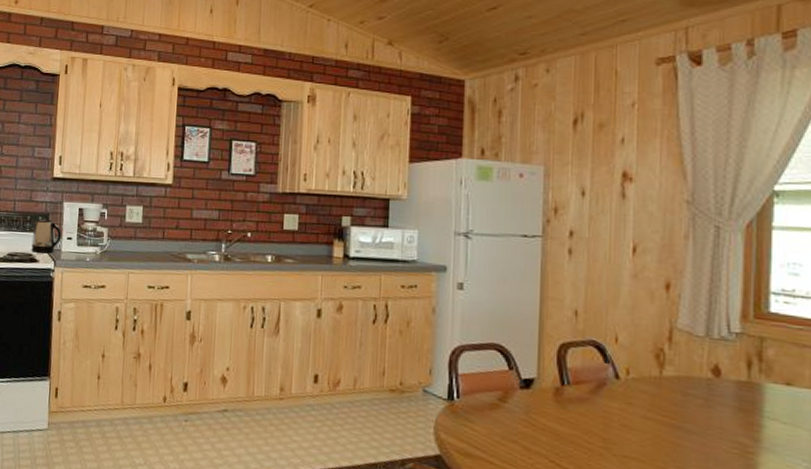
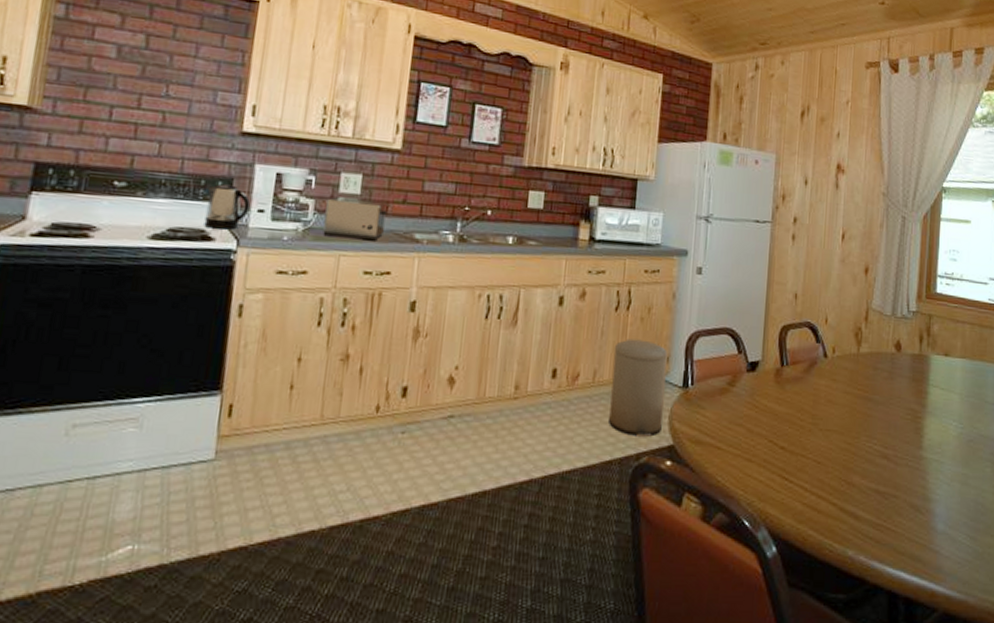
toaster: none [115,225,164,261] -> present [323,197,388,241]
pedal bin: none [371,350,430,446] -> present [609,338,668,438]

